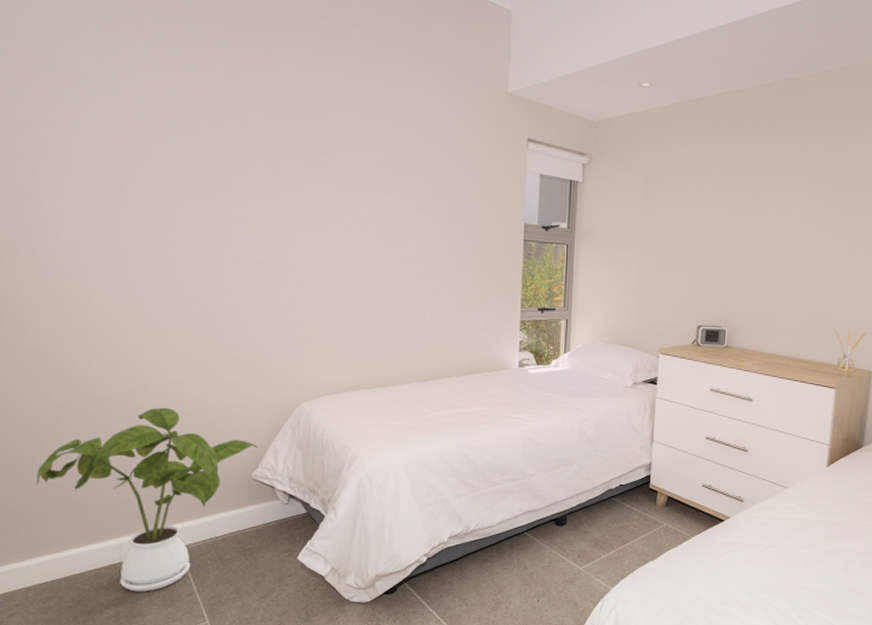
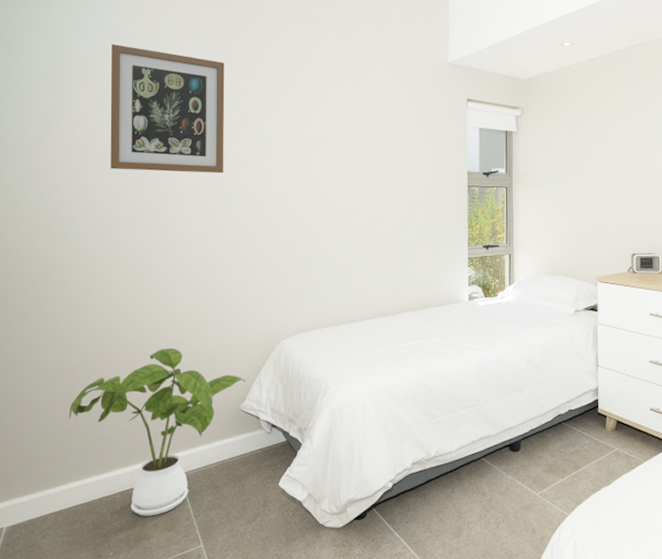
wall art: none [72,24,229,205] -> present [110,43,225,174]

